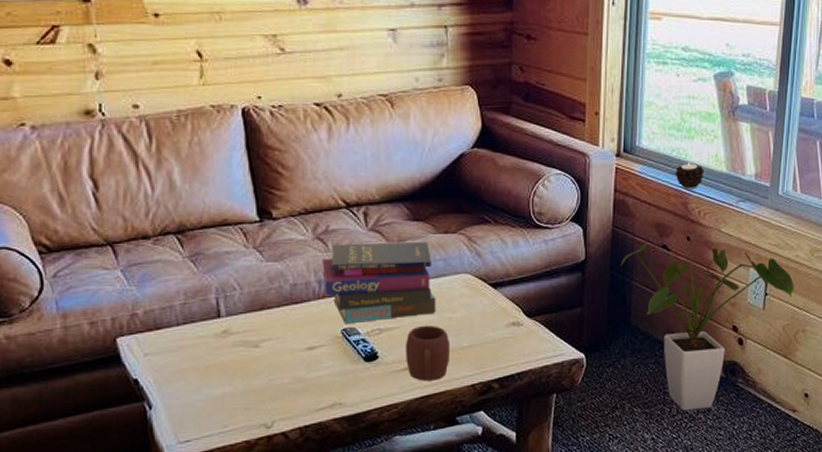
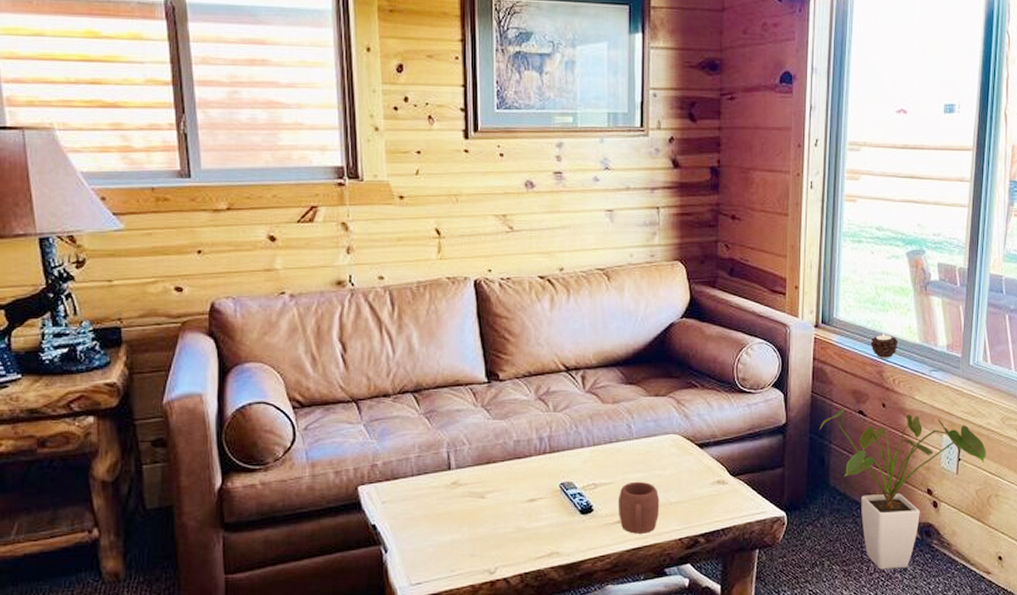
books: present [322,242,436,323] -> none [543,404,647,478]

